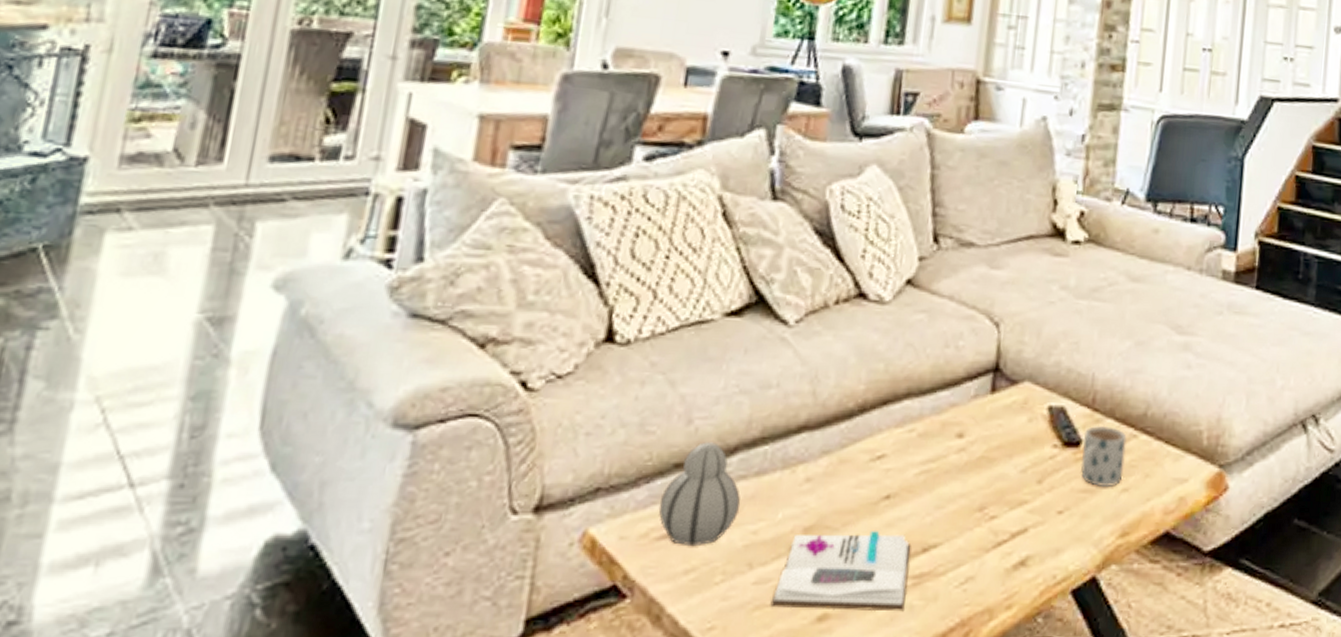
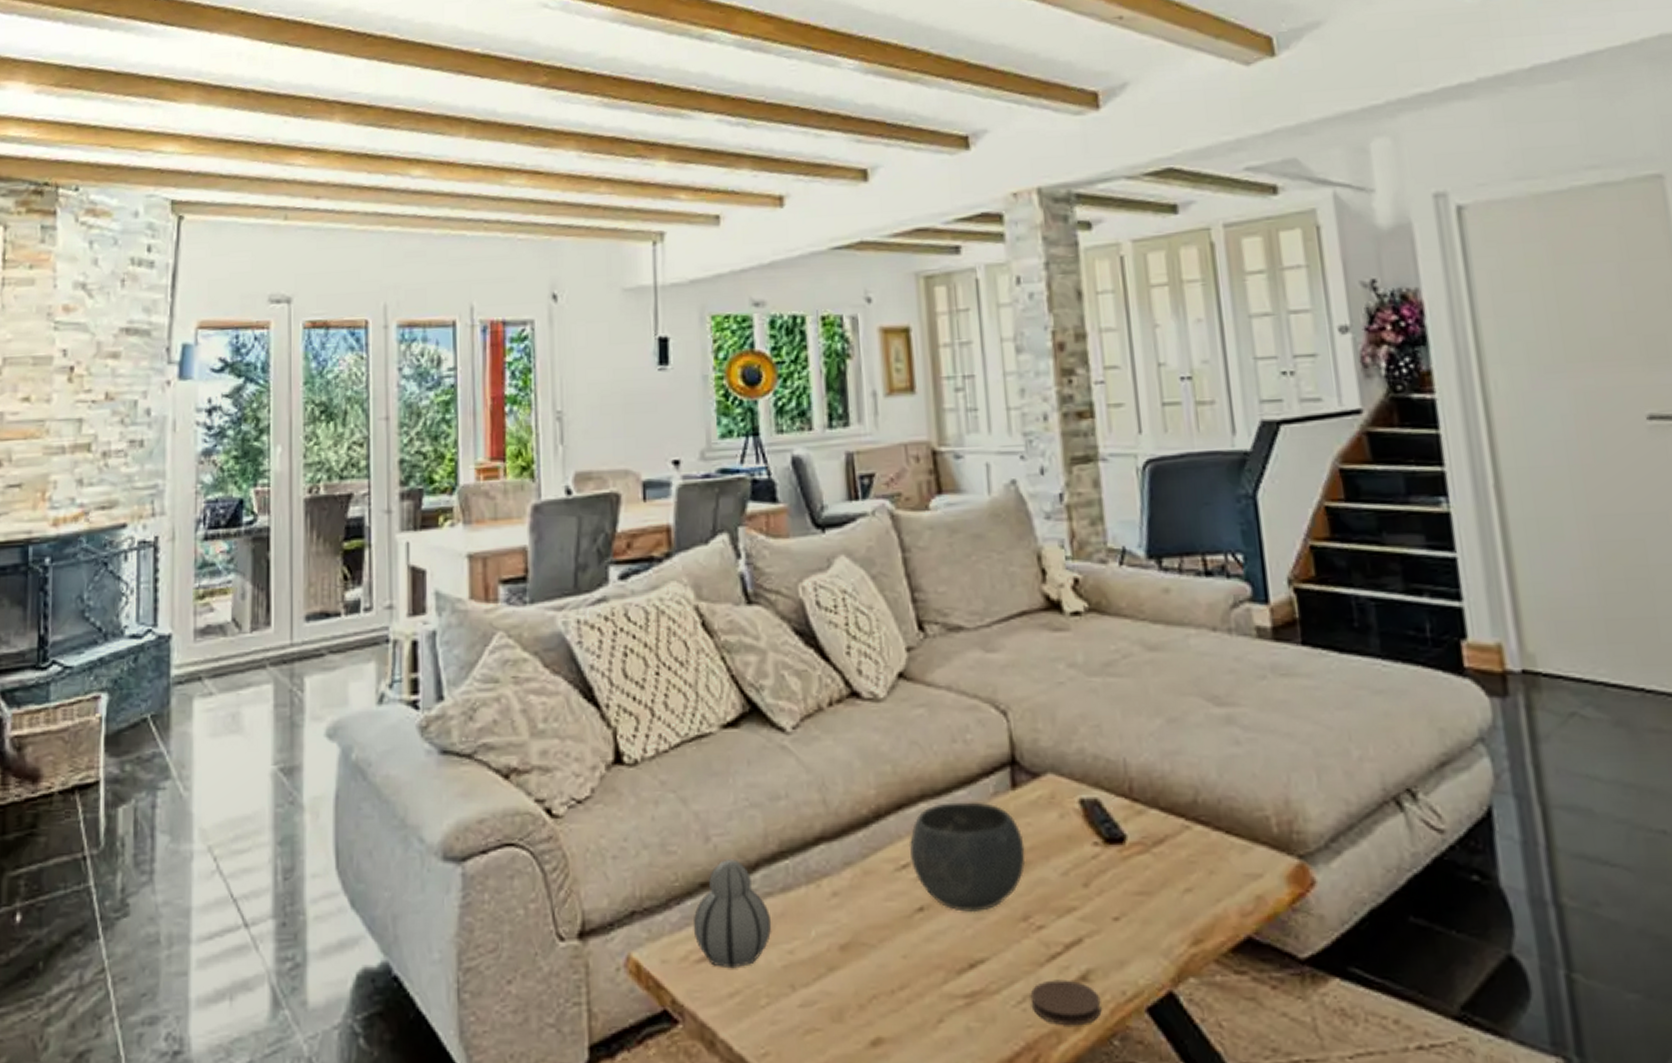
book: present [770,529,912,612] -> none [820,945,962,1035]
bowl: none [885,401,993,503] -> present [908,802,1026,913]
coaster: none [971,564,1034,605] -> present [1030,979,1102,1026]
mug: present [1080,425,1127,488] -> none [1126,816,1183,889]

